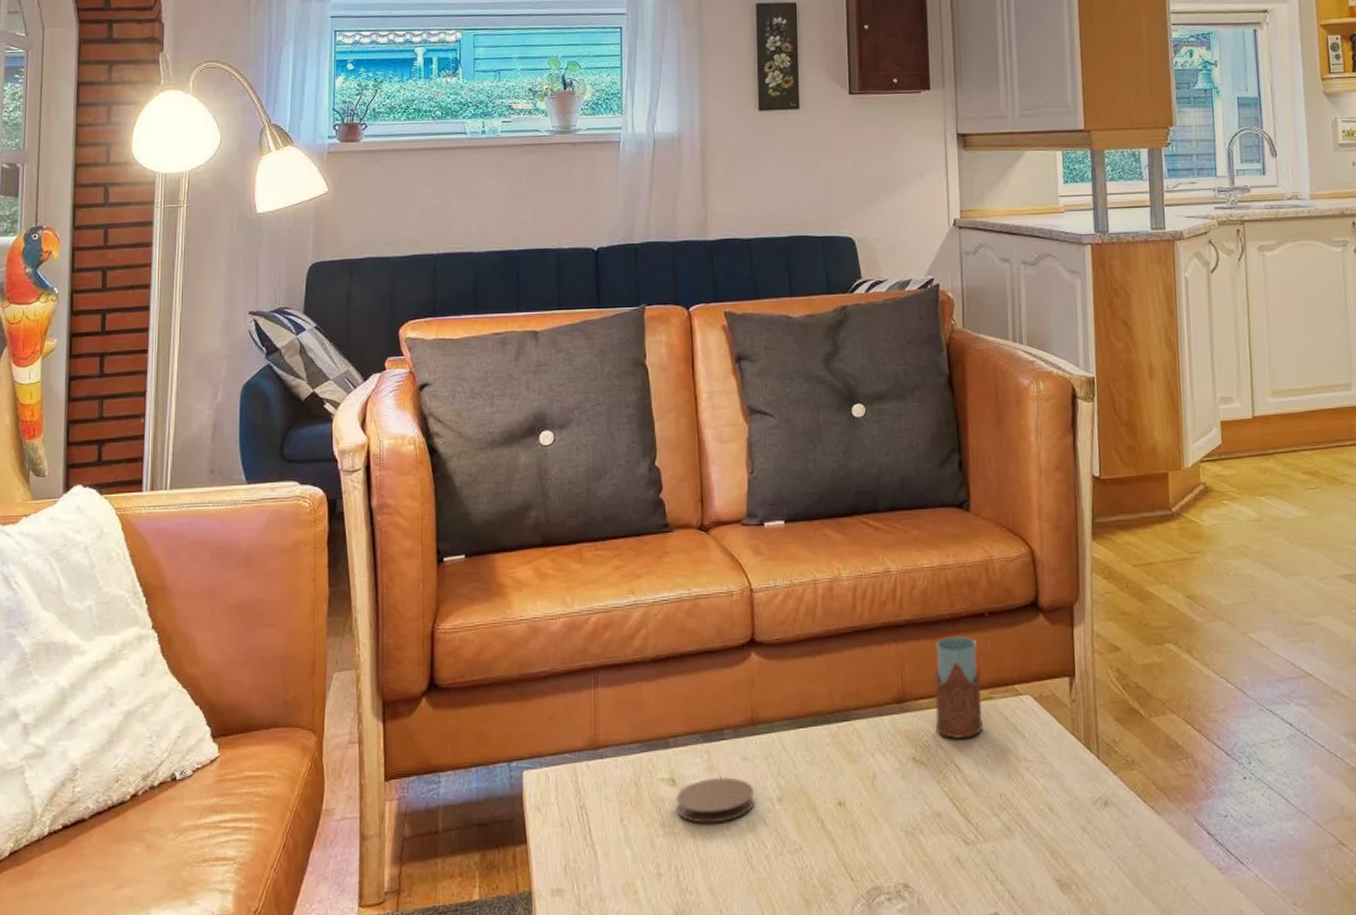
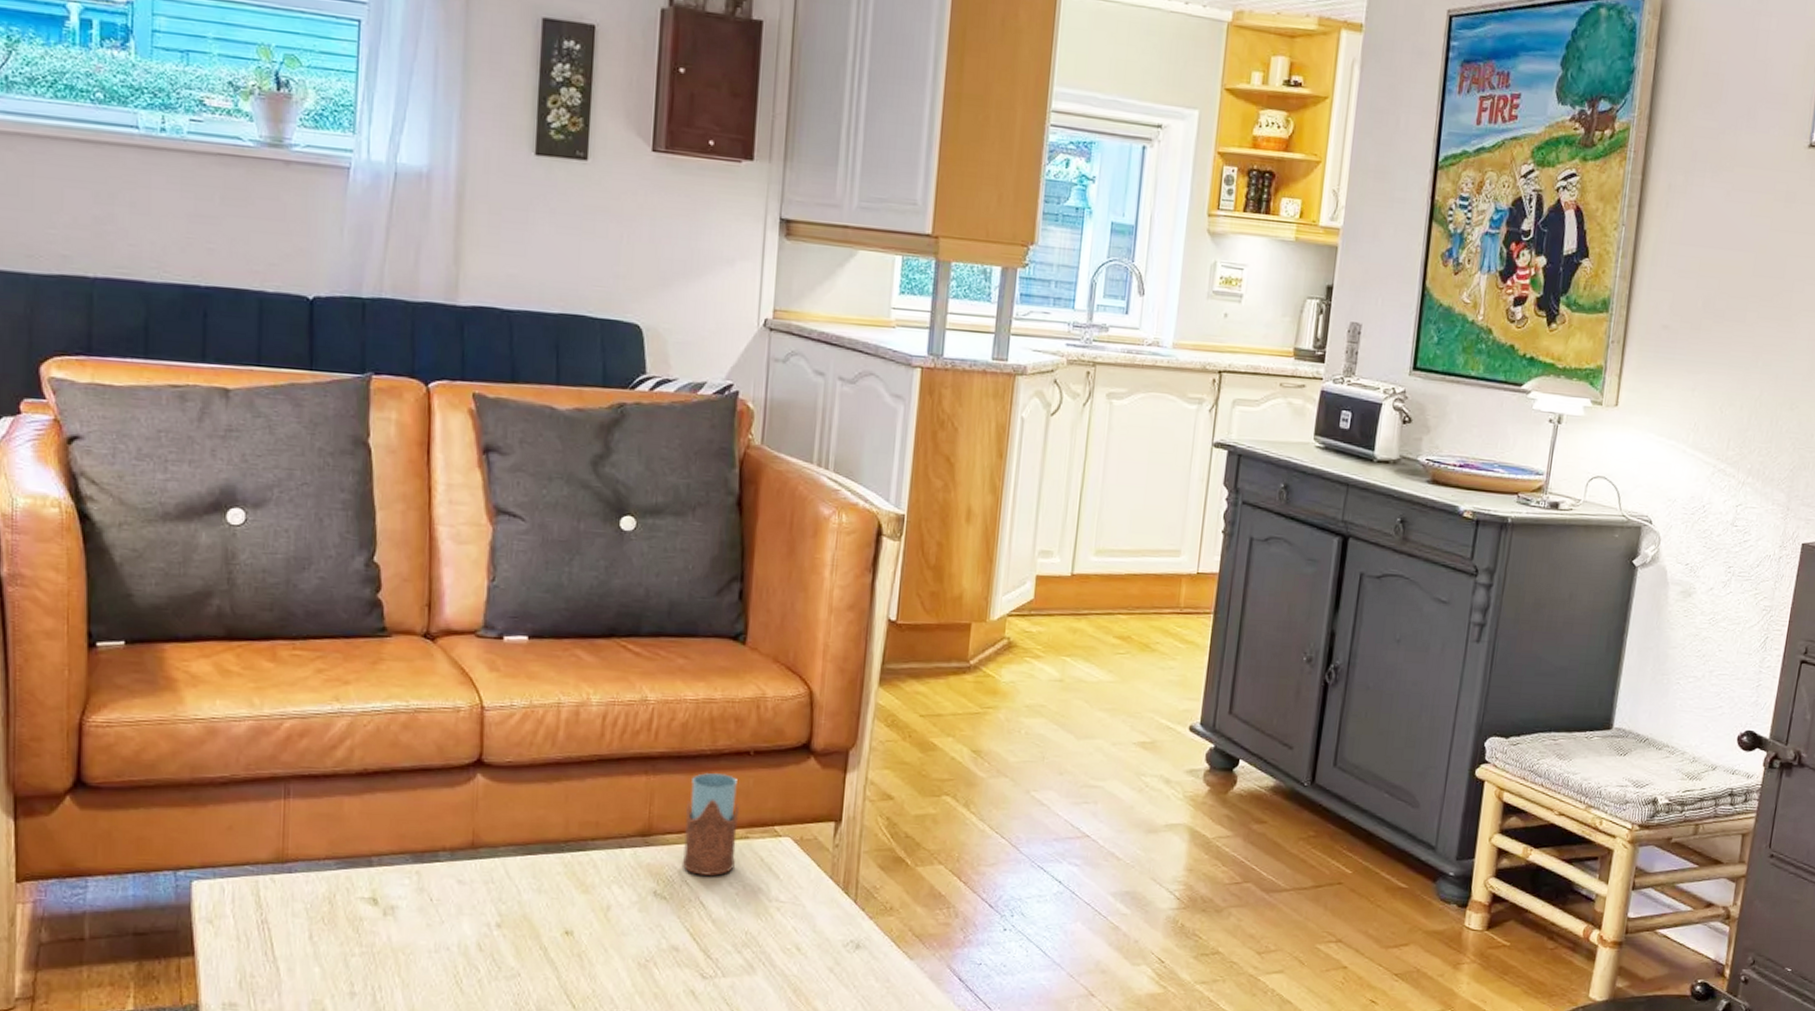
coaster: present [676,777,755,824] -> none [377,899,470,946]

